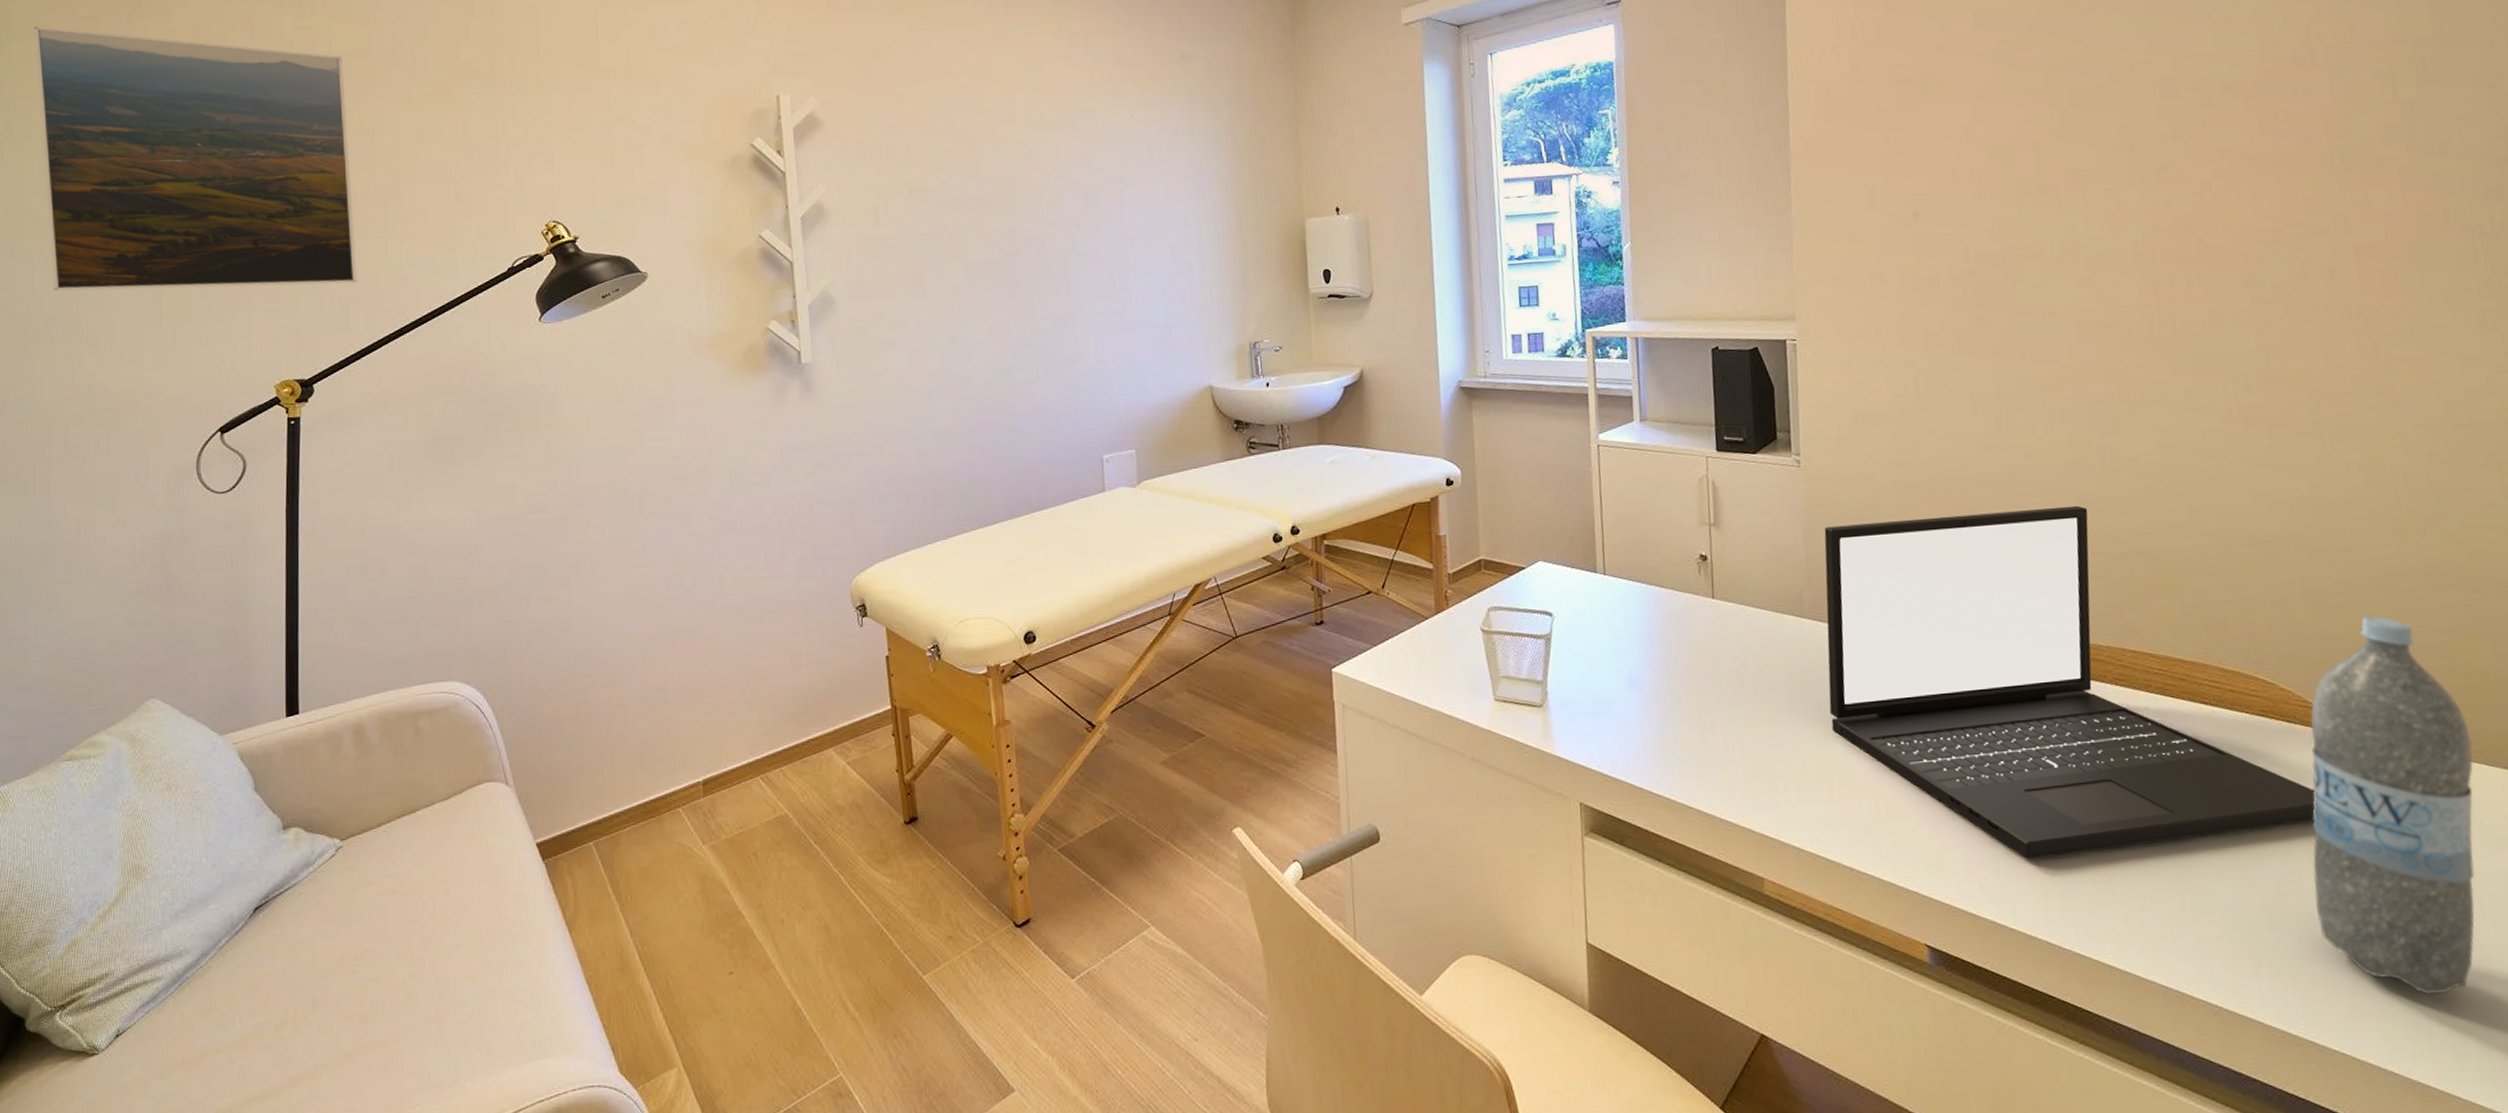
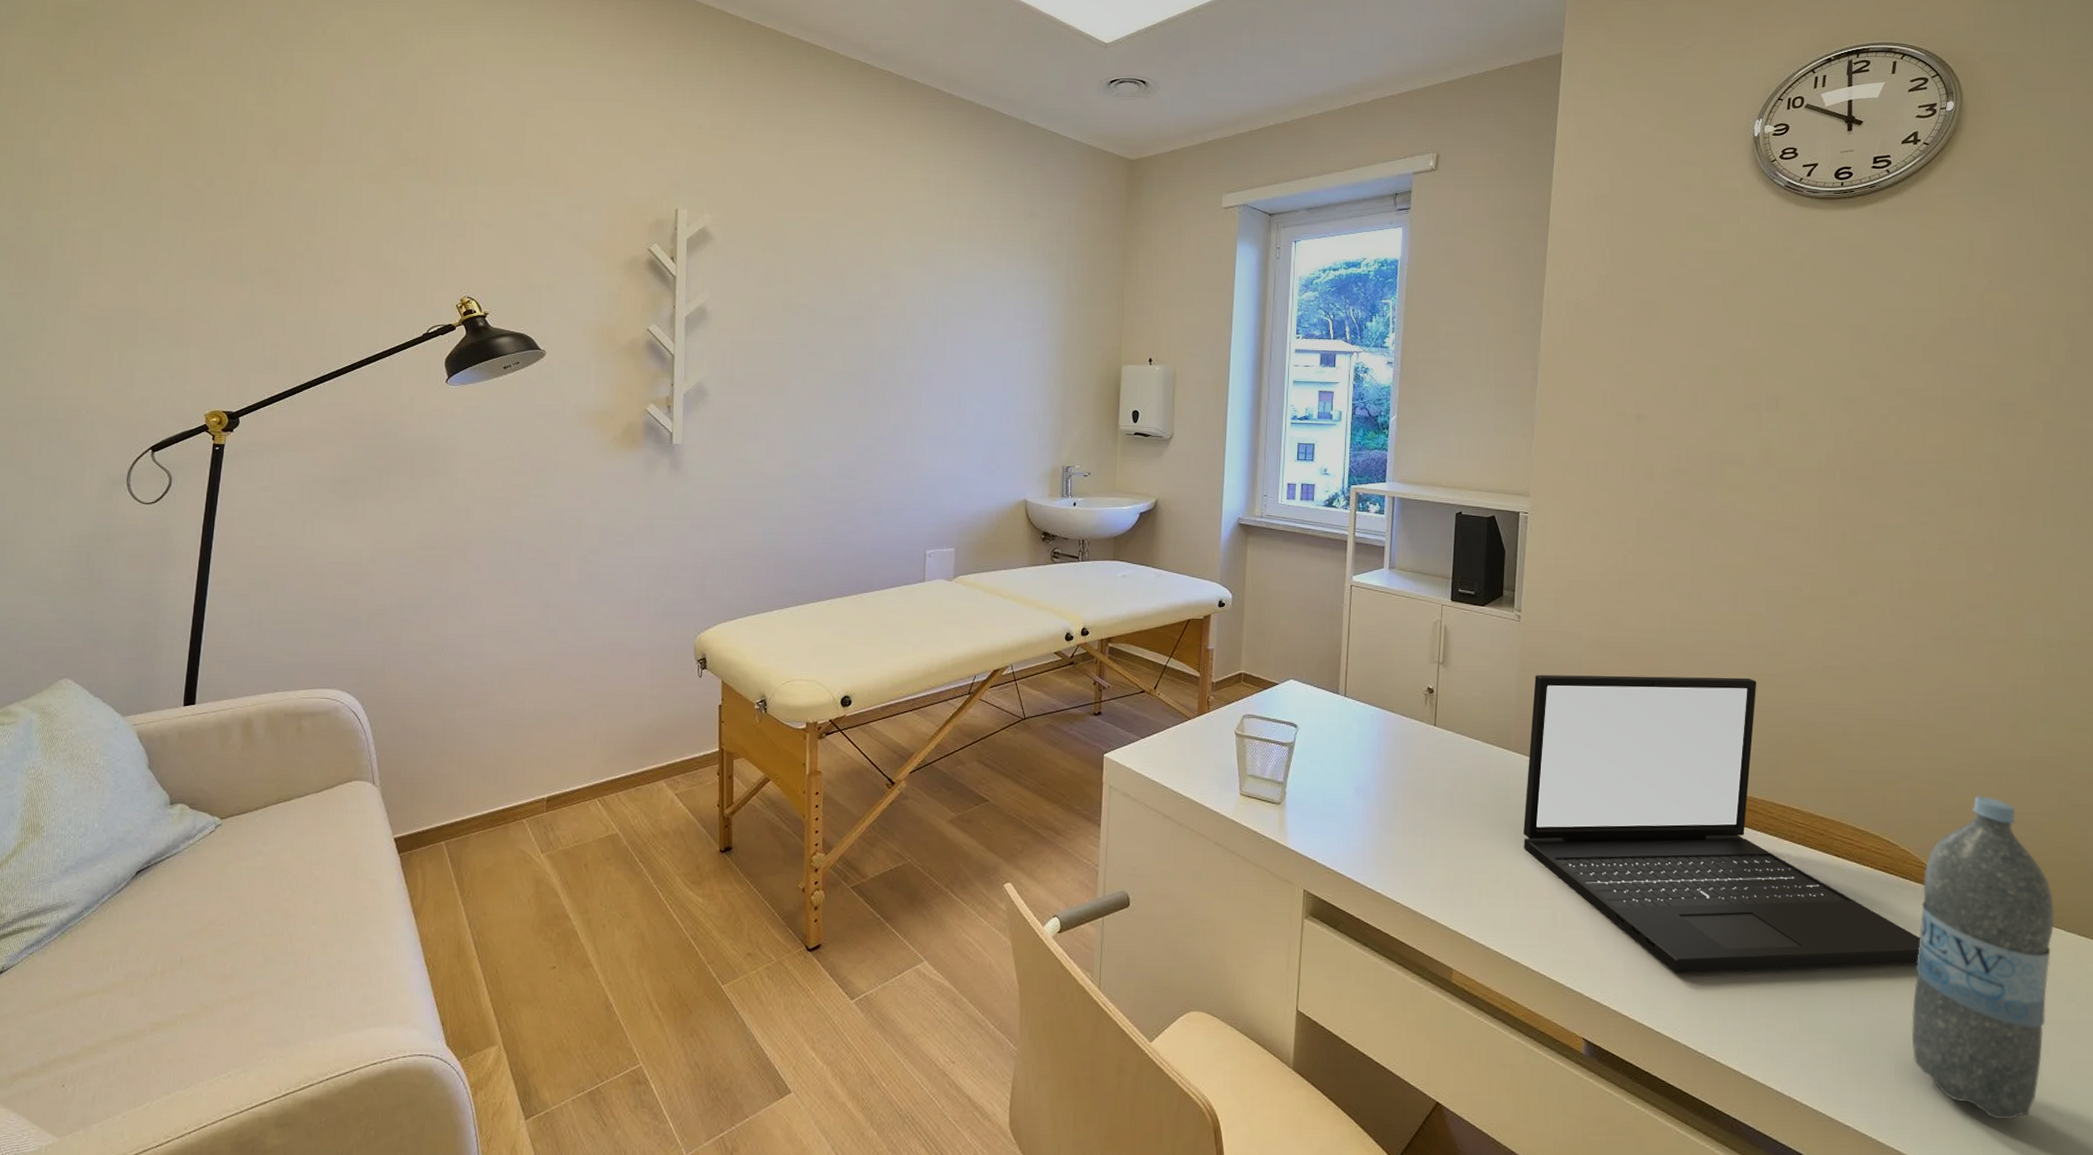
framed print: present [34,26,357,291] -> none [15,76,296,332]

